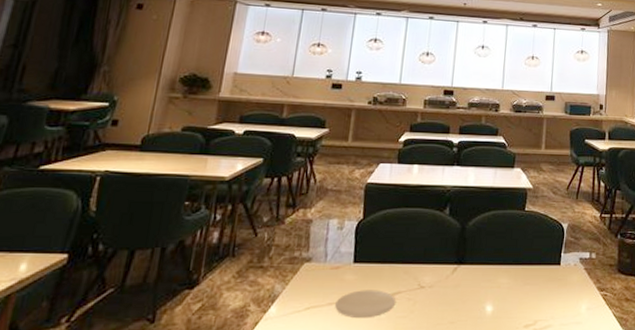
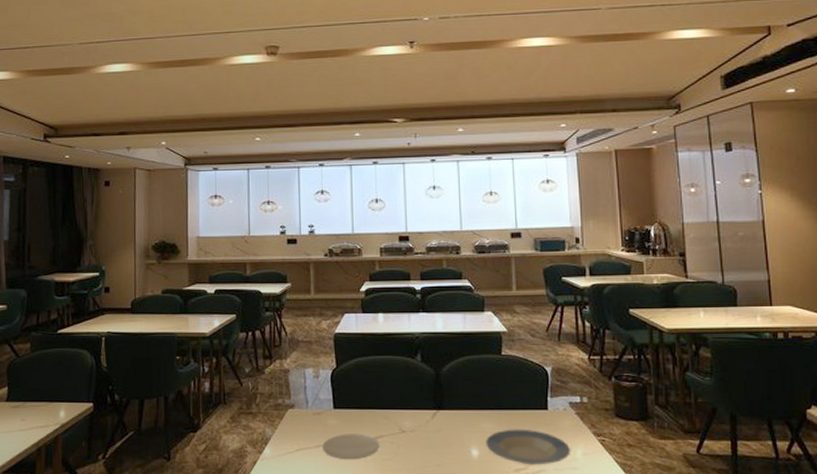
plate: none [500,284,577,320] -> present [486,429,571,464]

